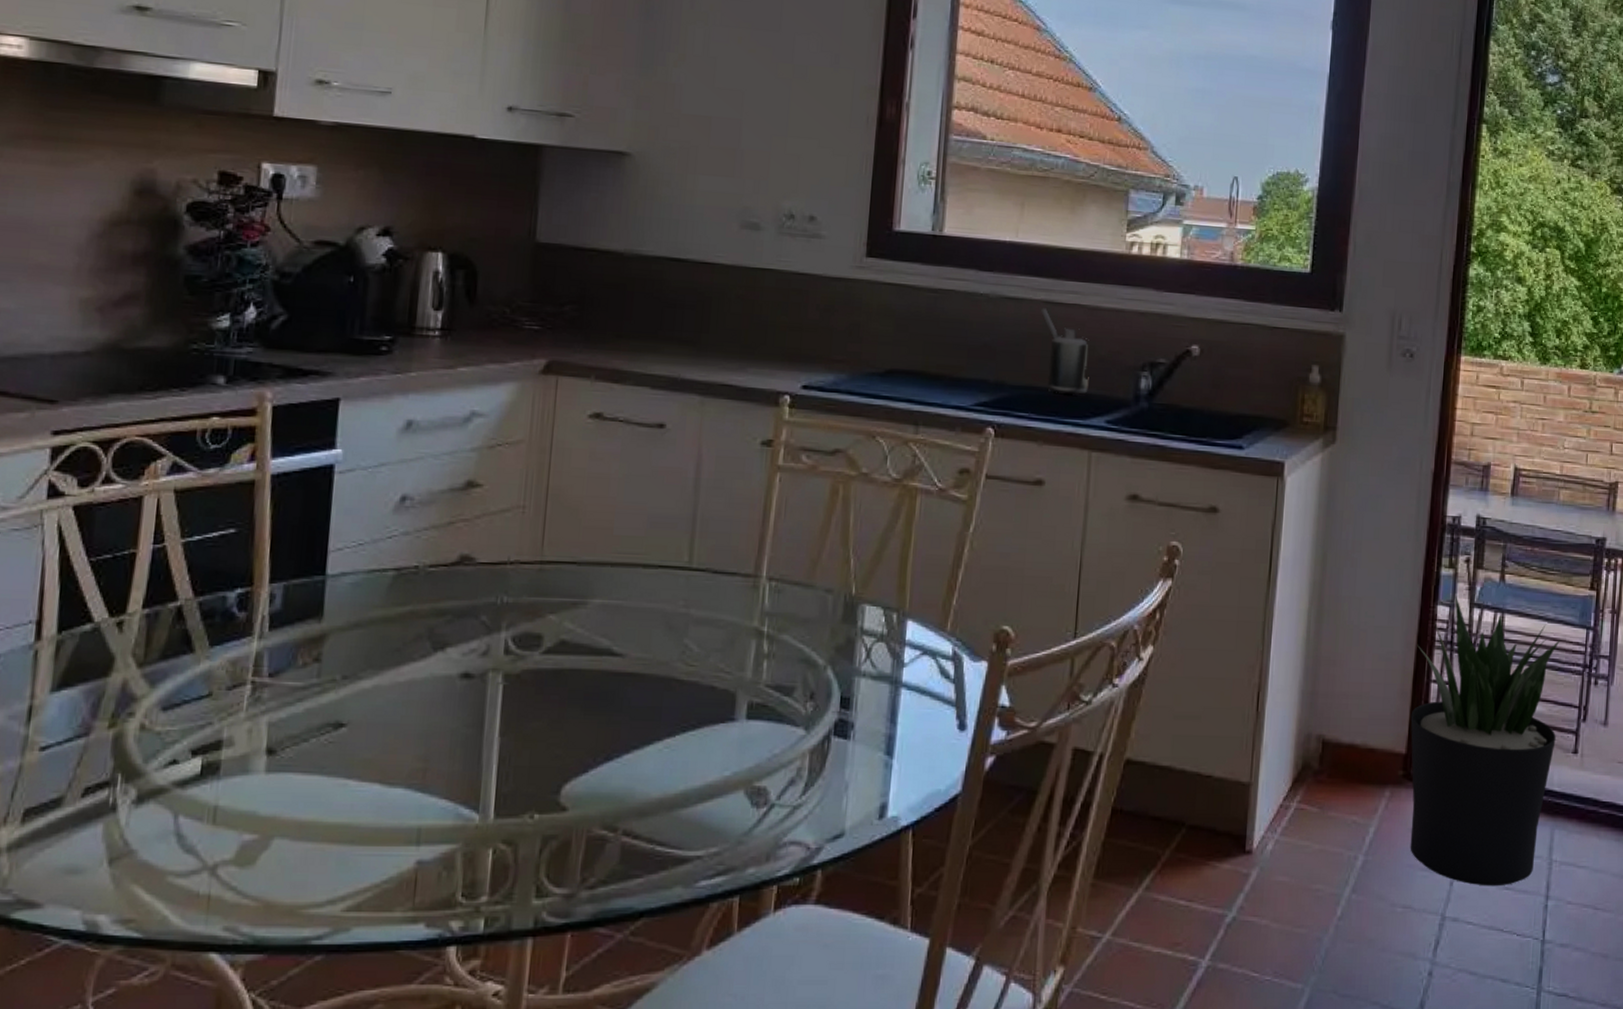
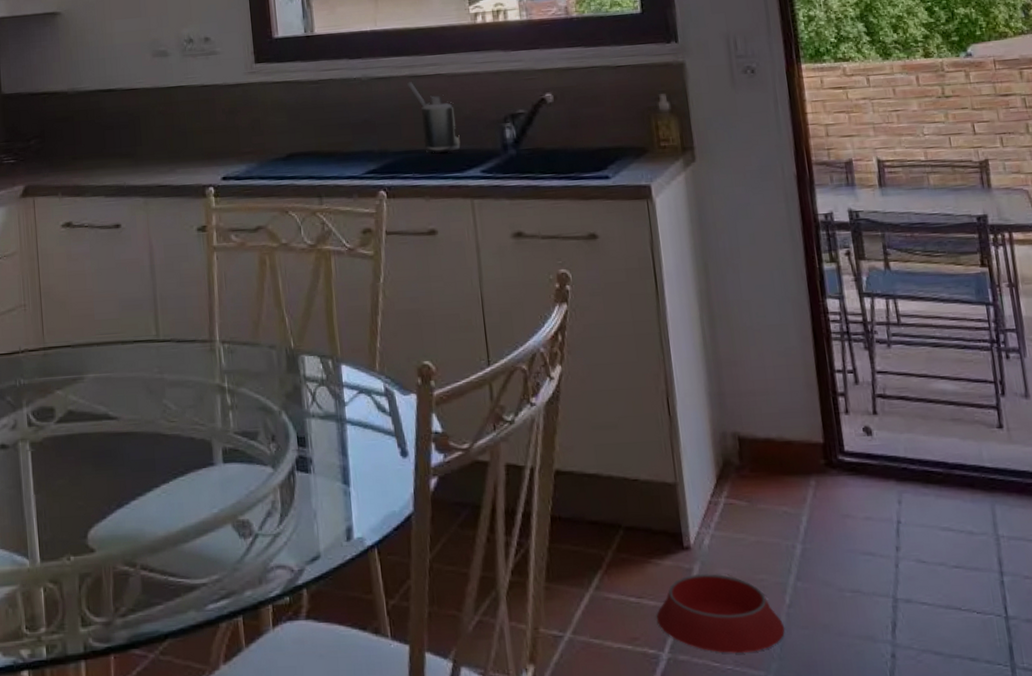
pet bowl: none [1204,880,1331,965] -> present [657,574,785,654]
planter: present [1410,596,1560,886] -> none [814,288,981,566]

